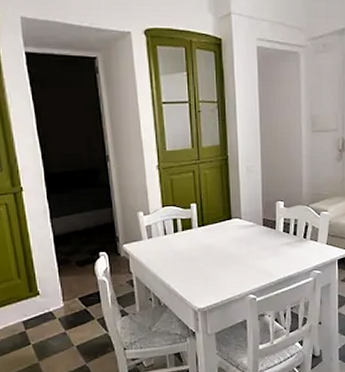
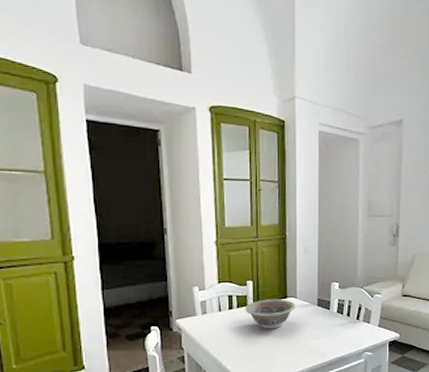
decorative bowl: none [190,220,241,251] -> present [245,299,296,329]

